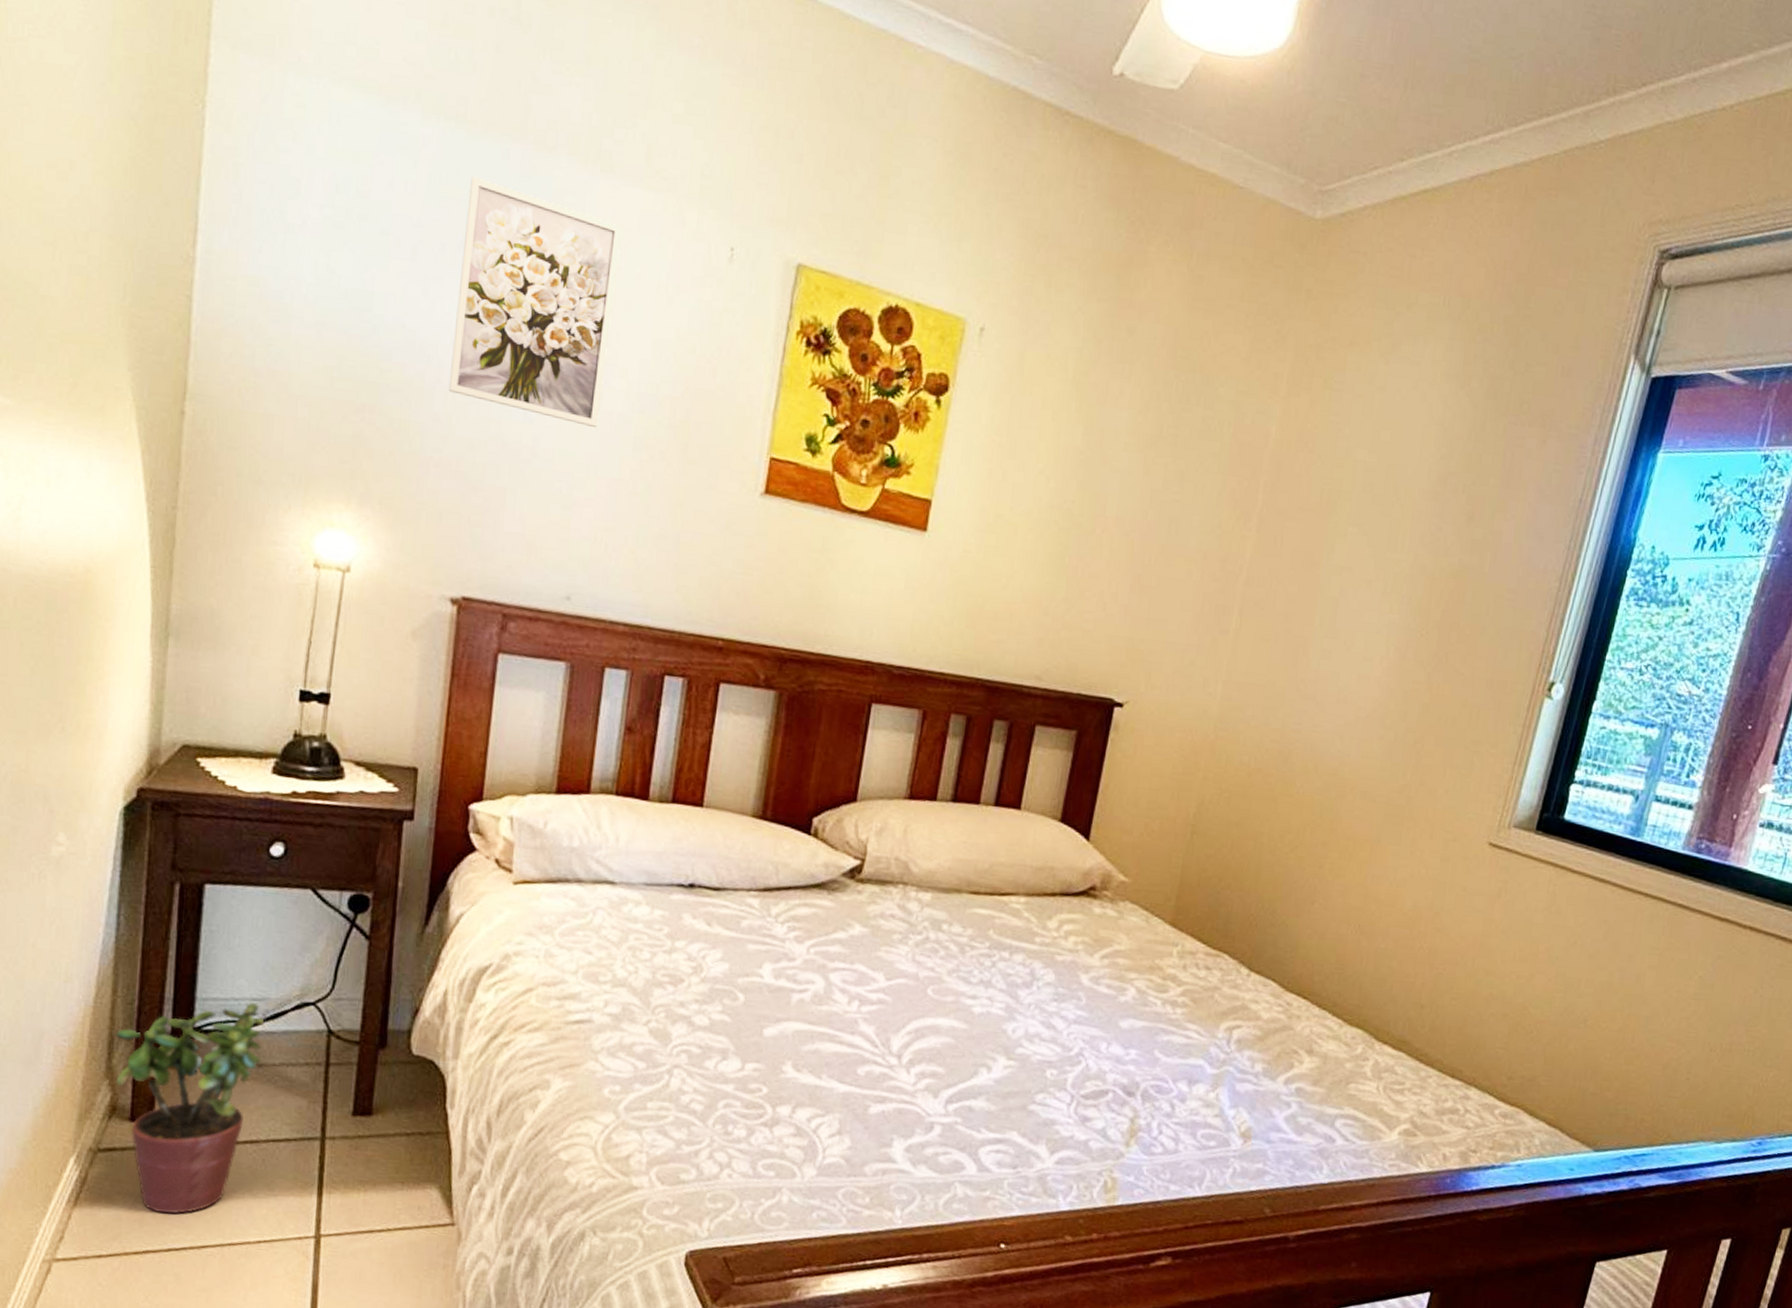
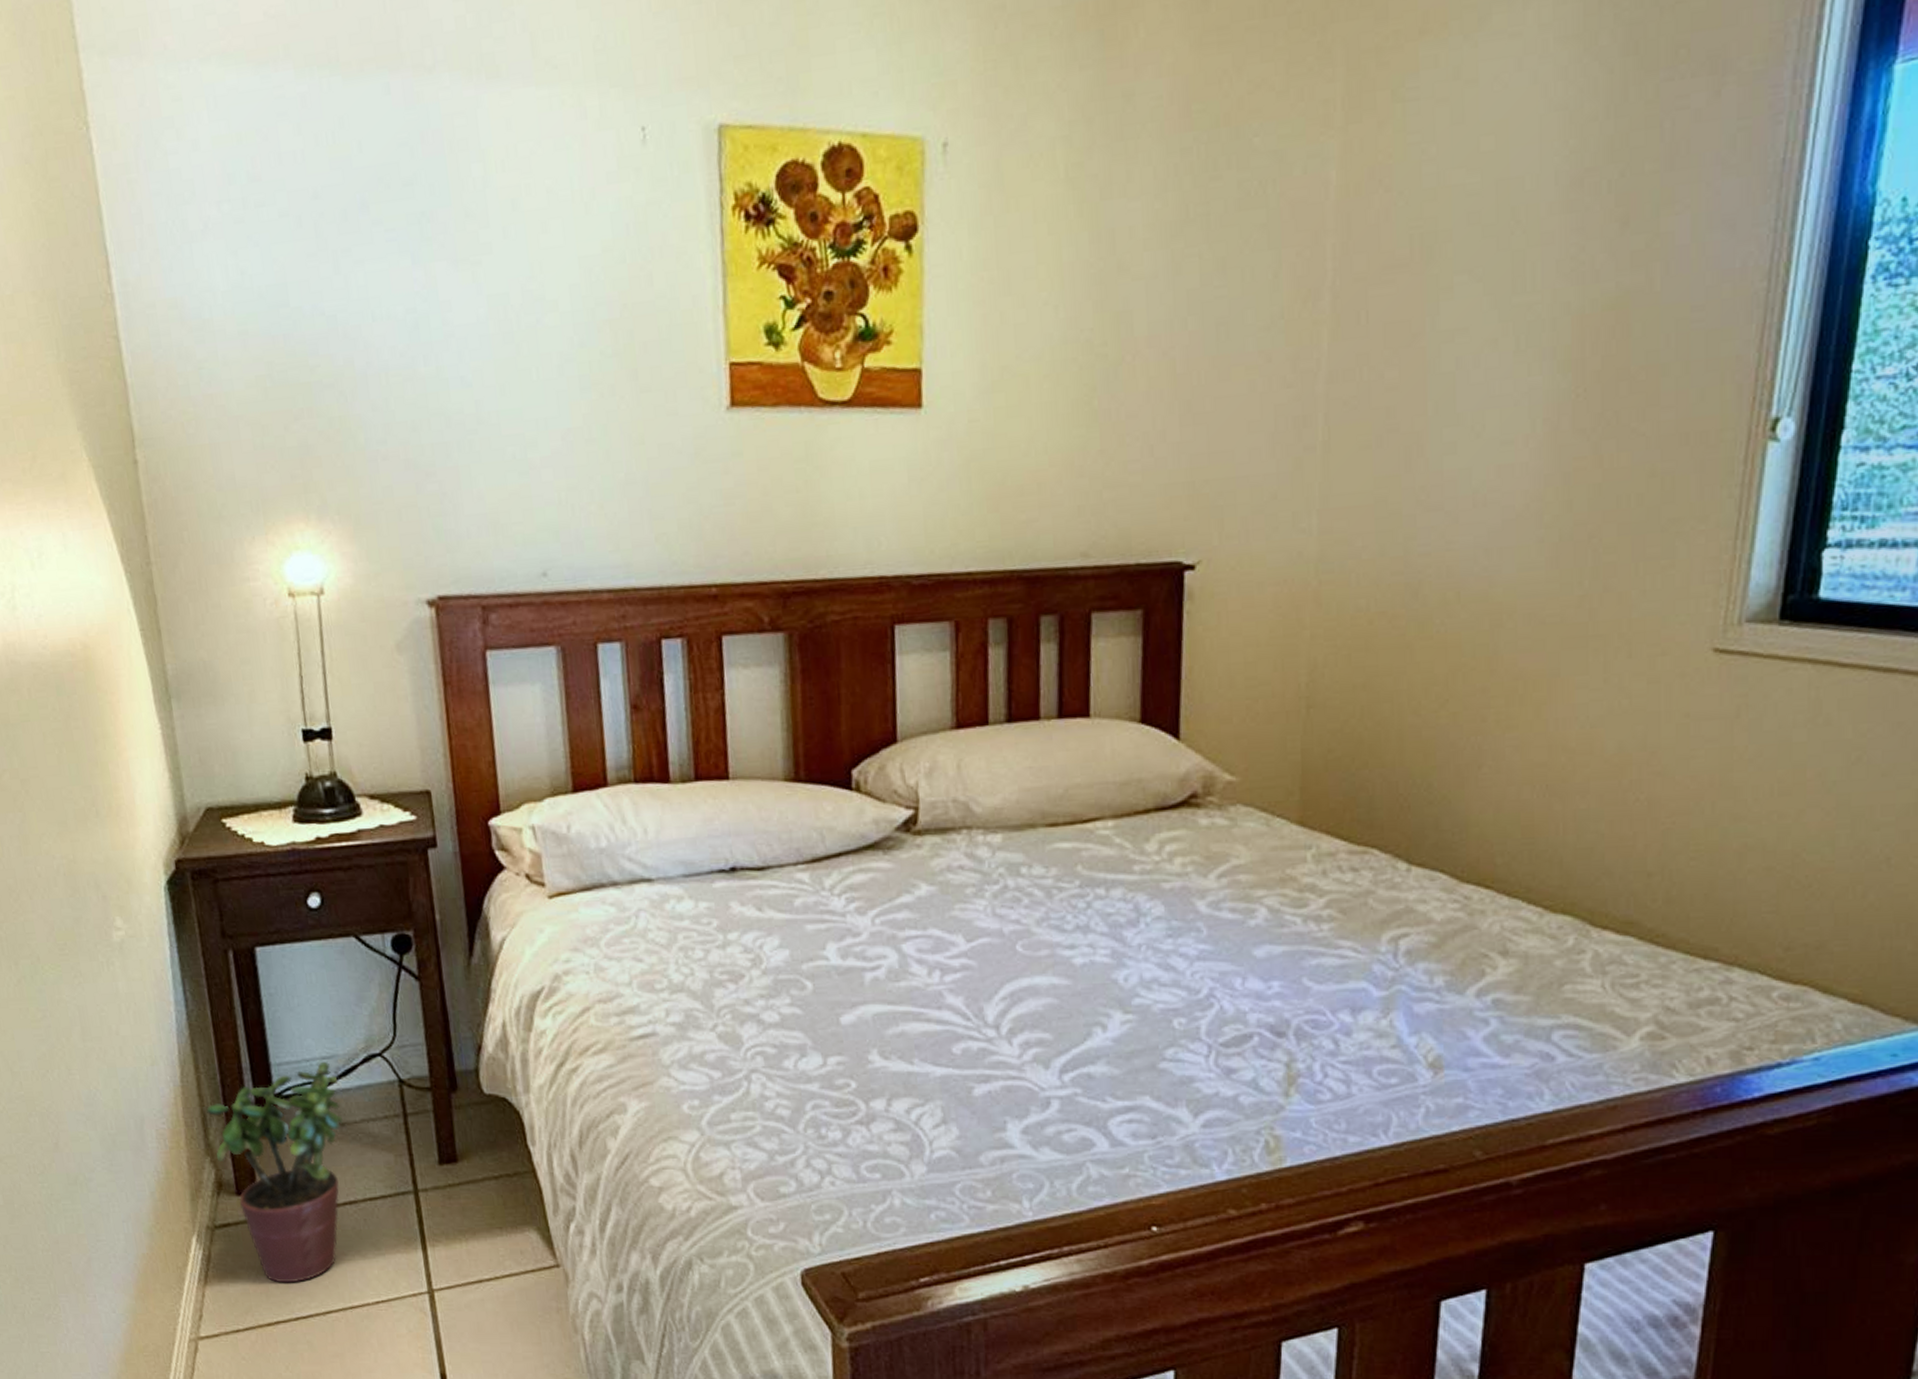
wall art: present [448,176,623,428] -> none [357,125,539,377]

